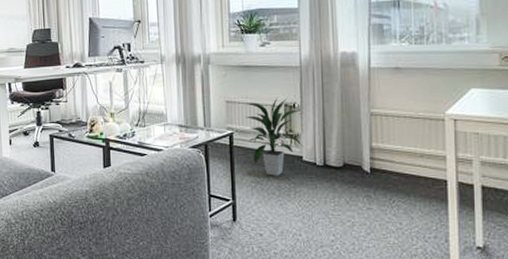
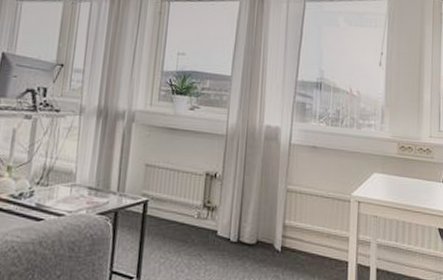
indoor plant: present [244,97,303,176] -> none [163,164,221,252]

